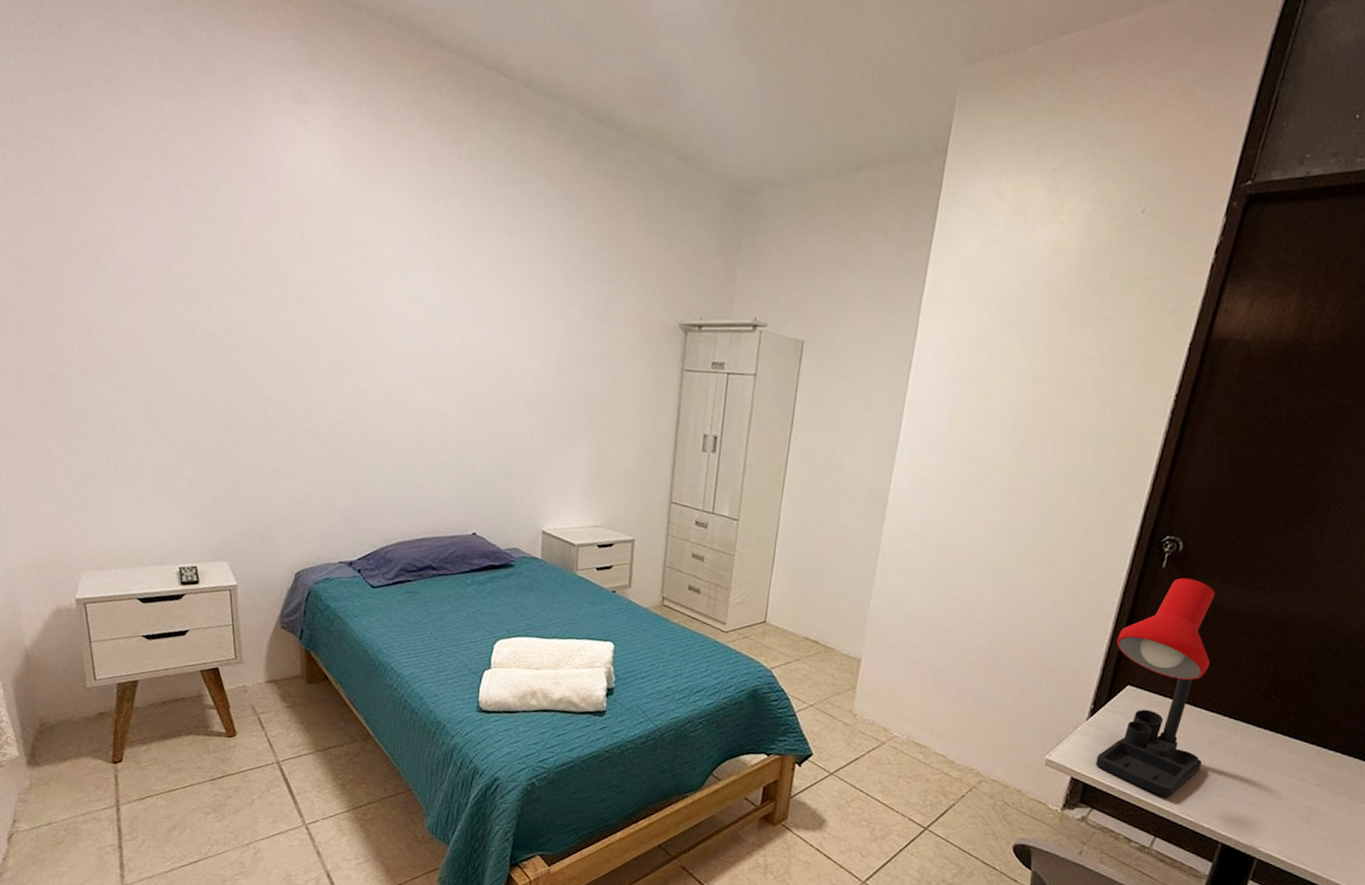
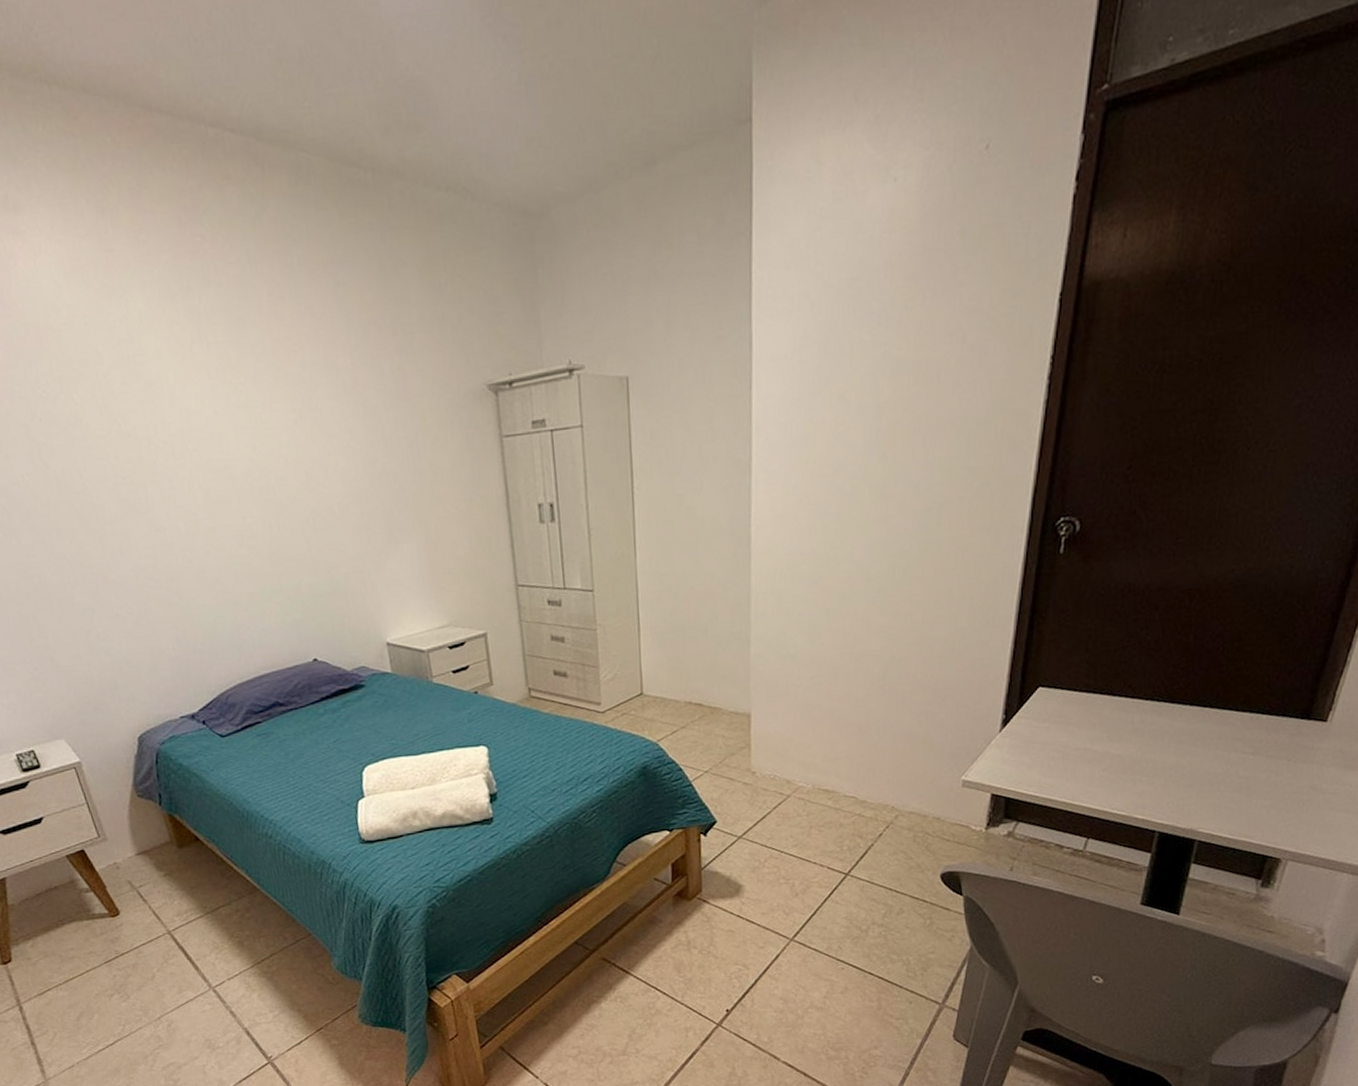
desk lamp: present [1095,577,1215,797] -> none [1015,559,1128,796]

